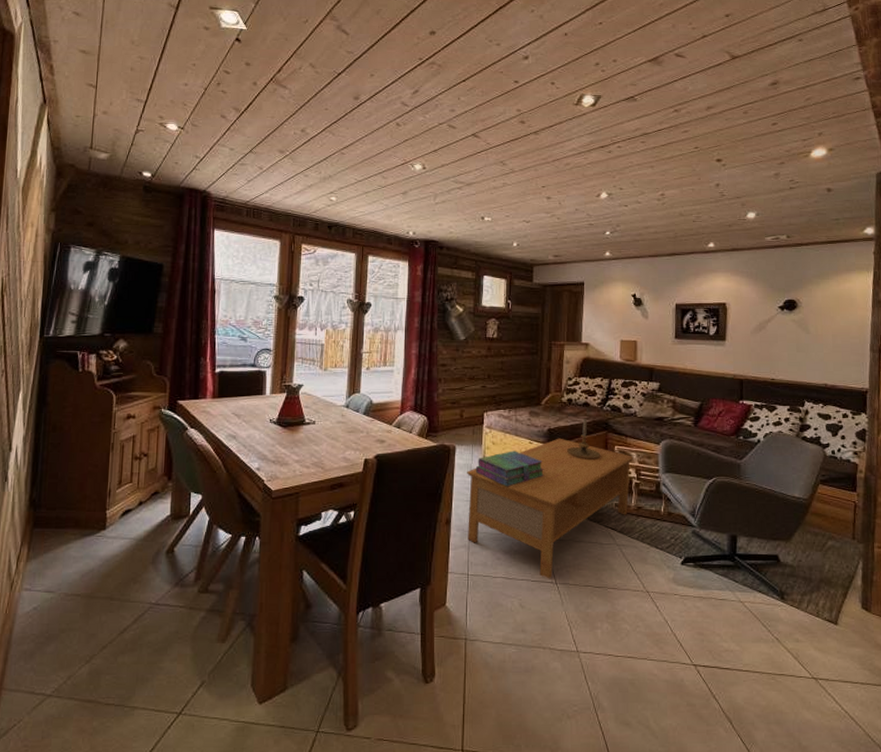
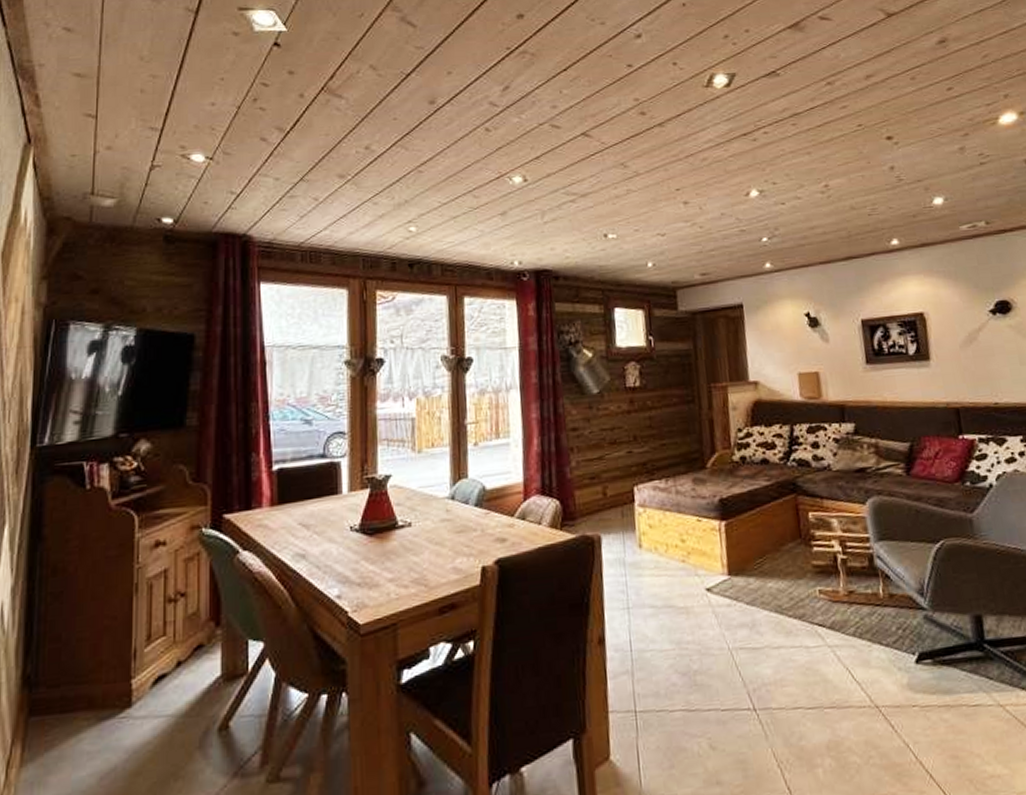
coffee table: present [467,438,634,579] -> none [619,509,837,705]
stack of books: present [475,451,544,487] -> none [630,533,721,584]
candle holder: present [567,418,601,459] -> none [747,479,793,535]

